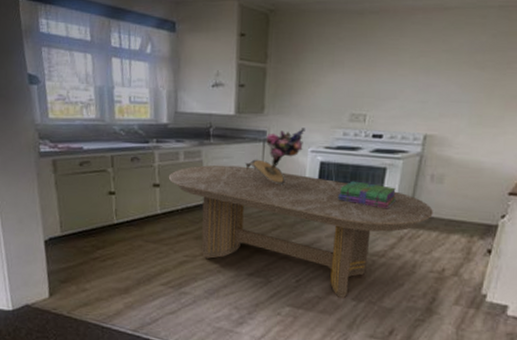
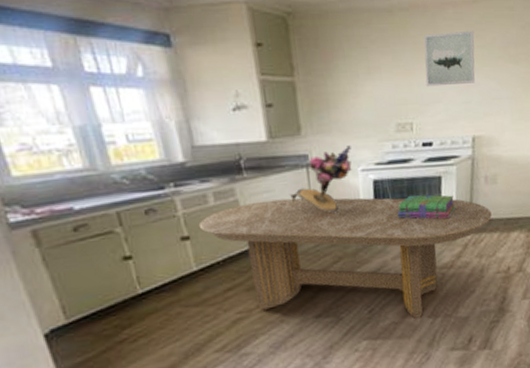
wall art: none [385,35,441,85] -> present [424,30,475,87]

